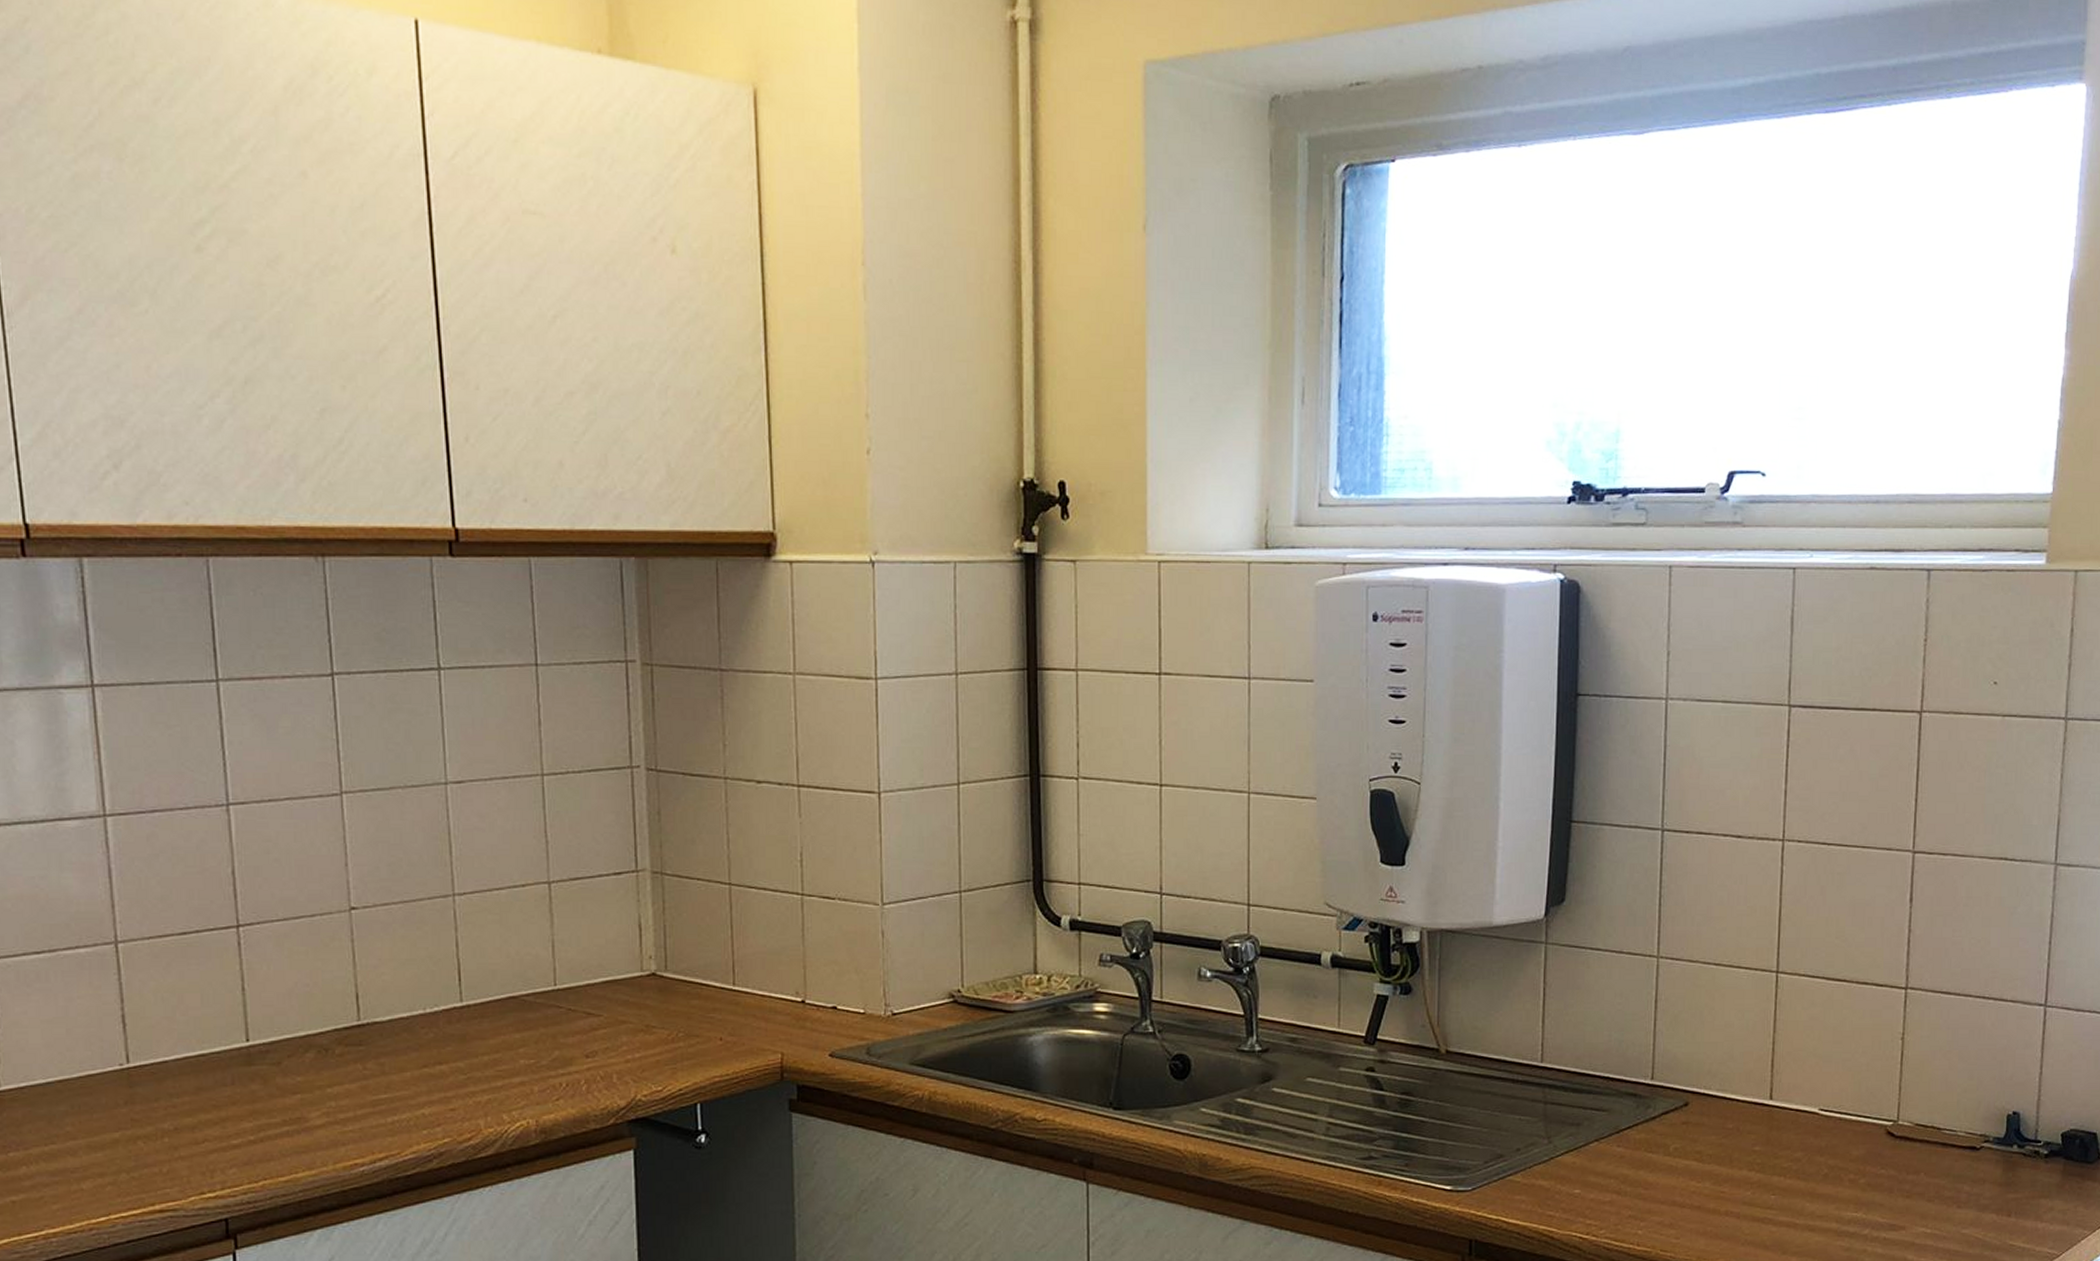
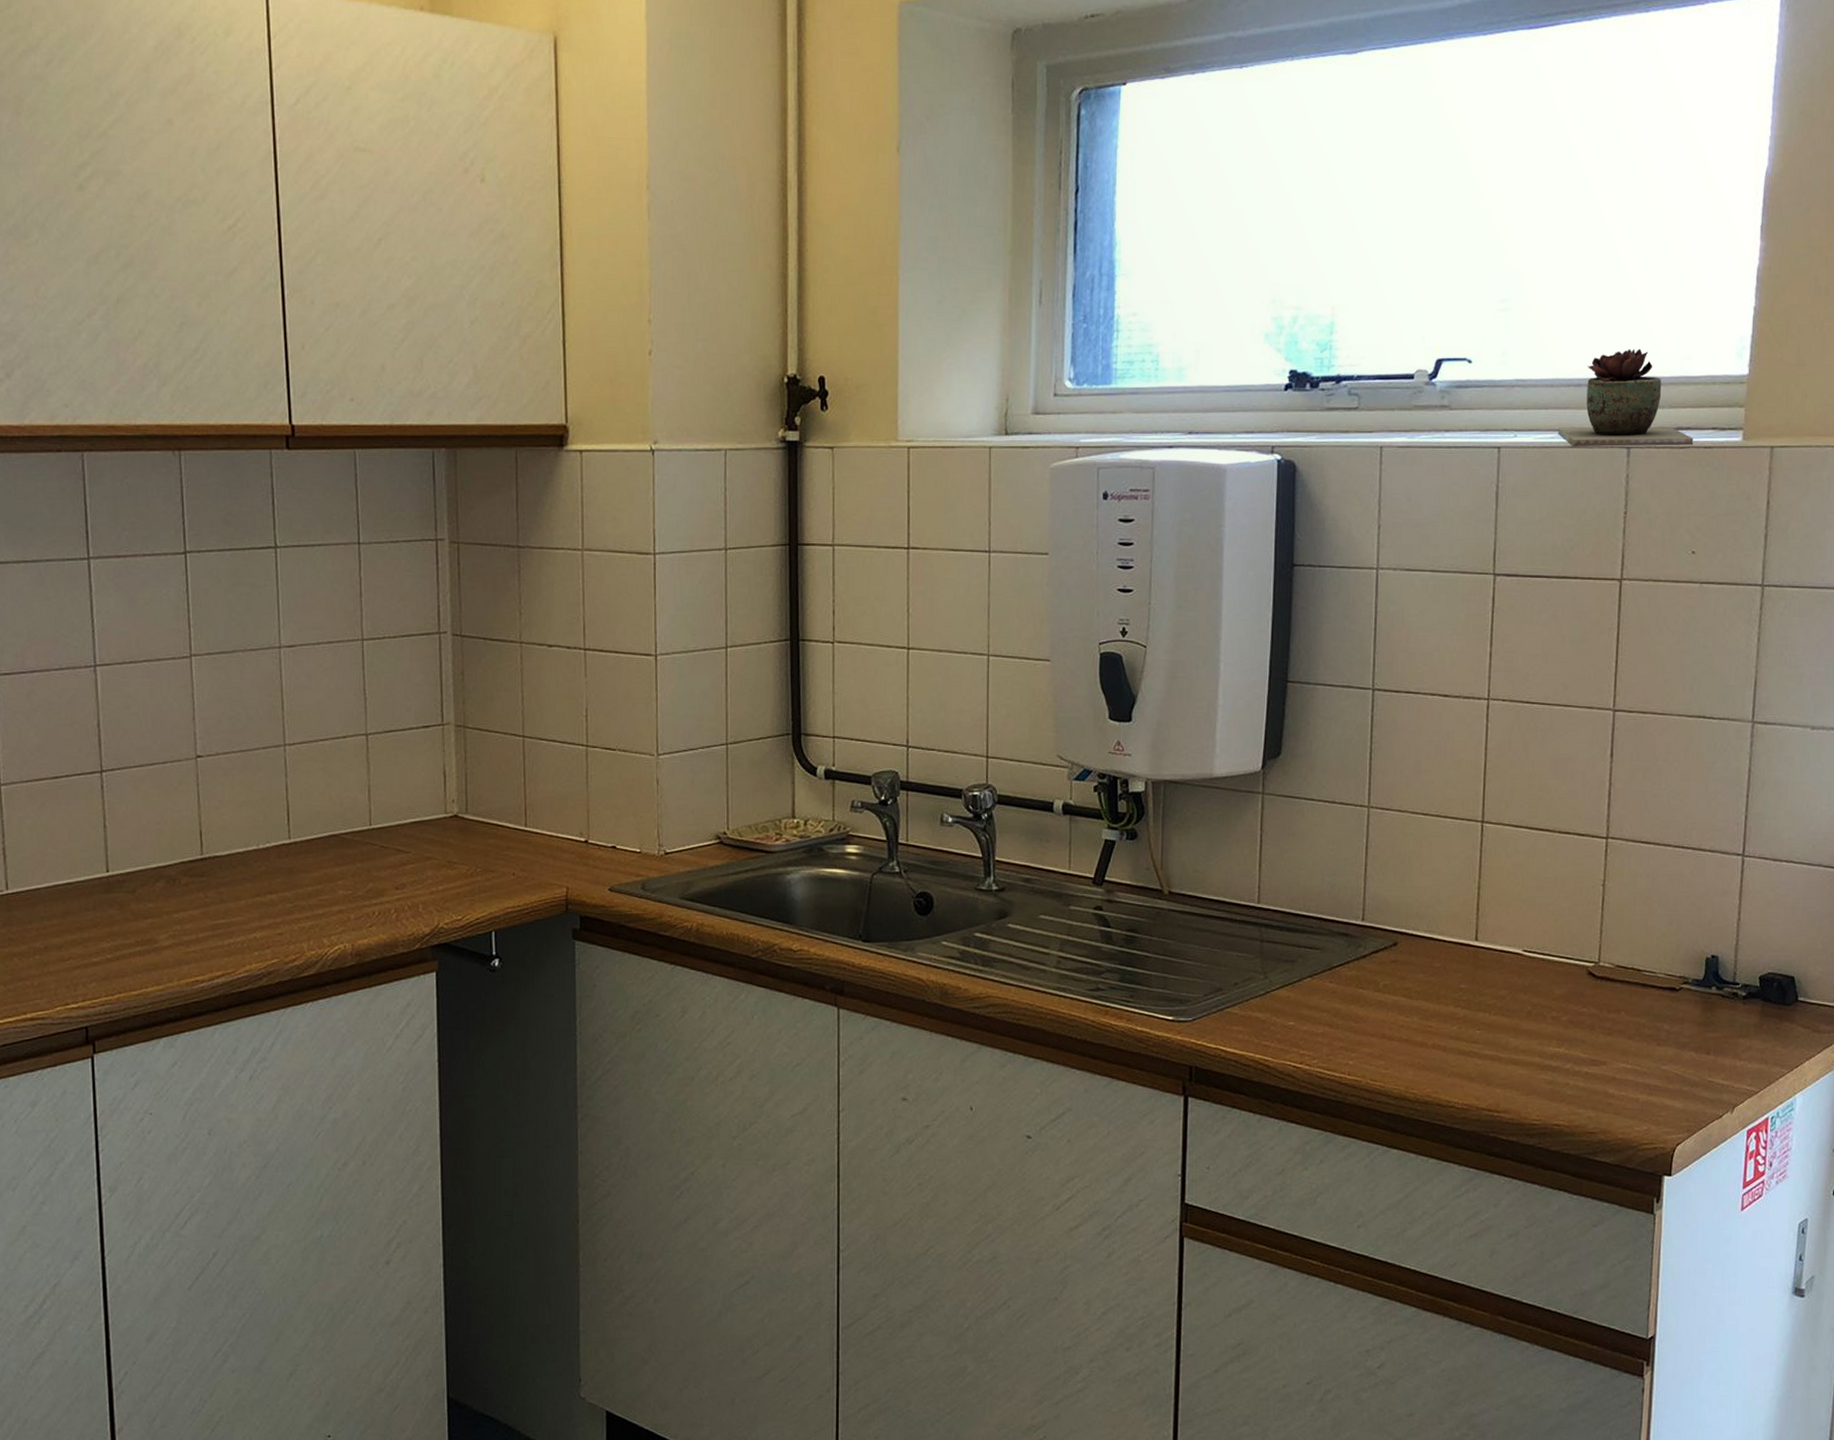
succulent plant: none [1855,463,1996,569] -> present [1557,348,1694,447]

